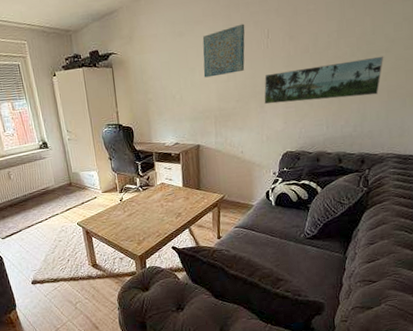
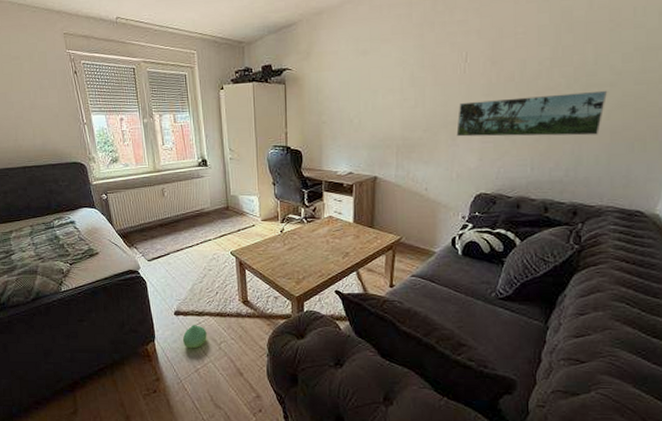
plush toy: none [41,290,64,312] -> present [182,325,207,349]
wall art: present [202,23,245,78] -> none [387,44,440,102]

